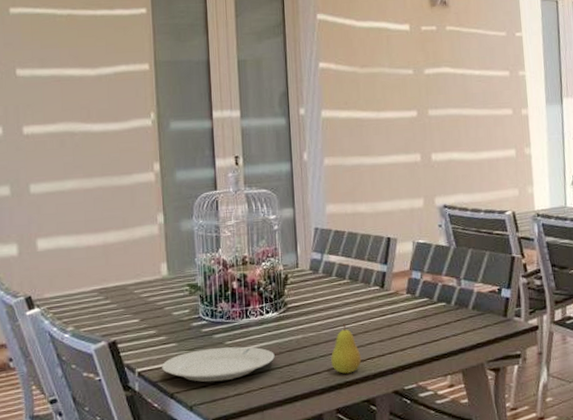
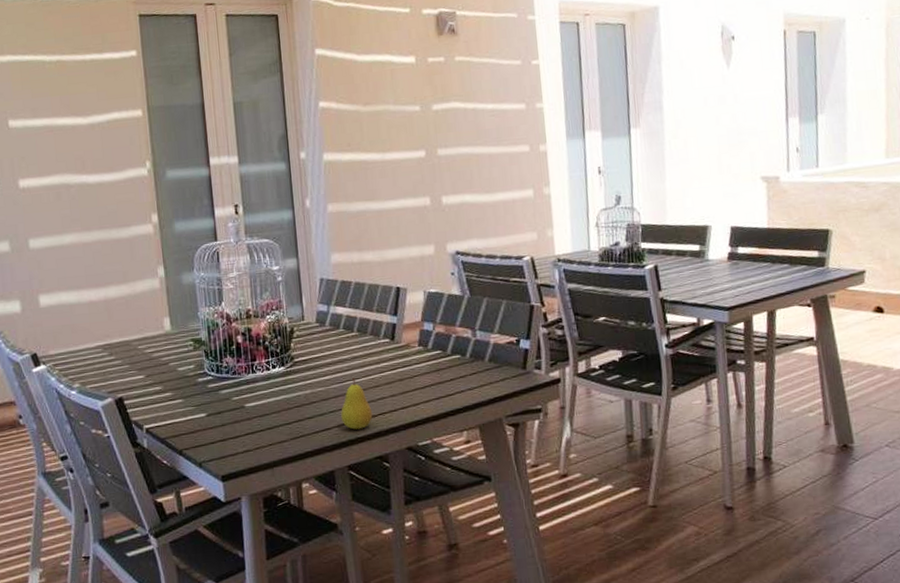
plate: present [162,346,275,382] -> none [169,402,283,439]

